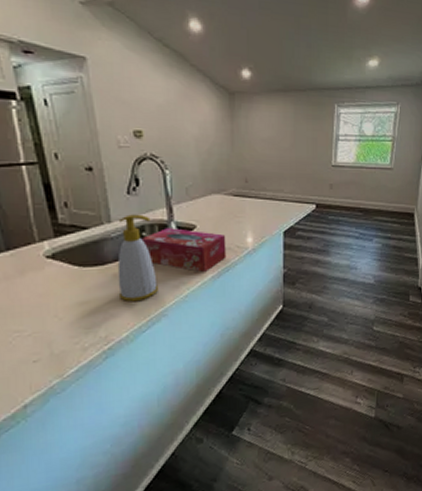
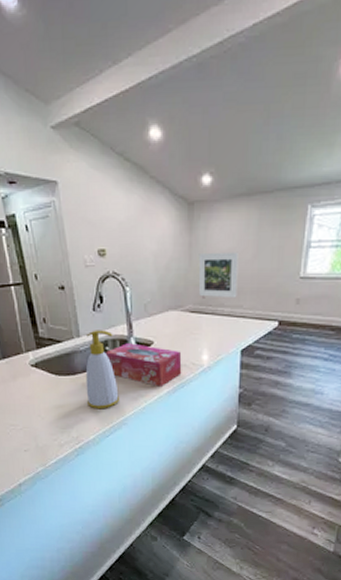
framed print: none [240,140,278,183] -> present [198,251,239,299]

